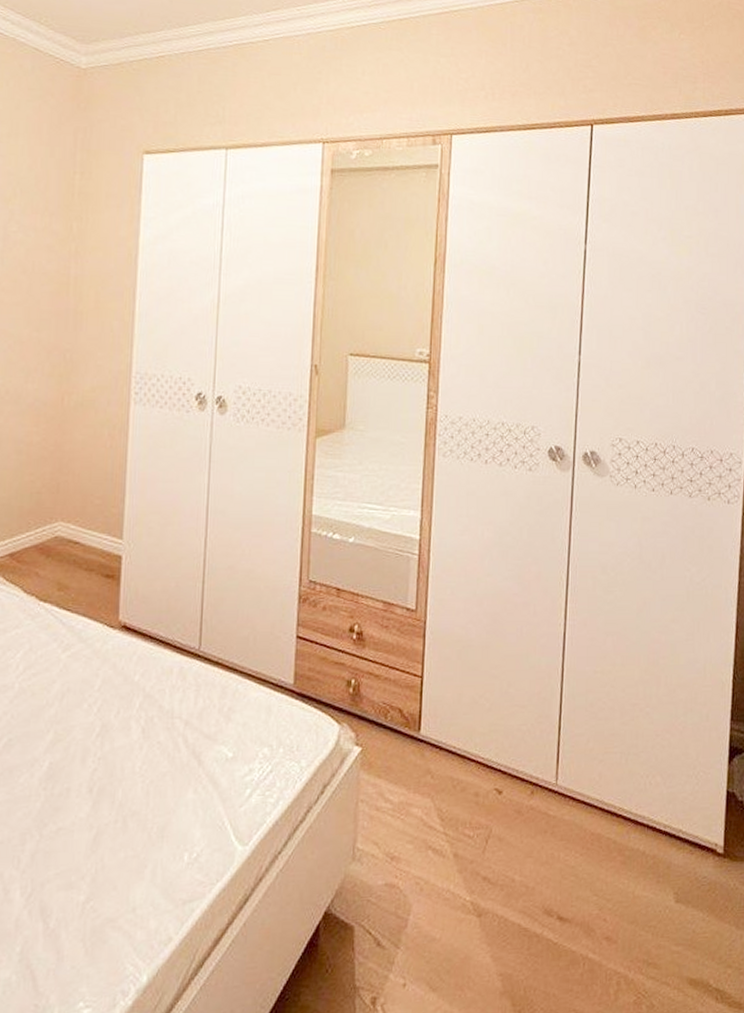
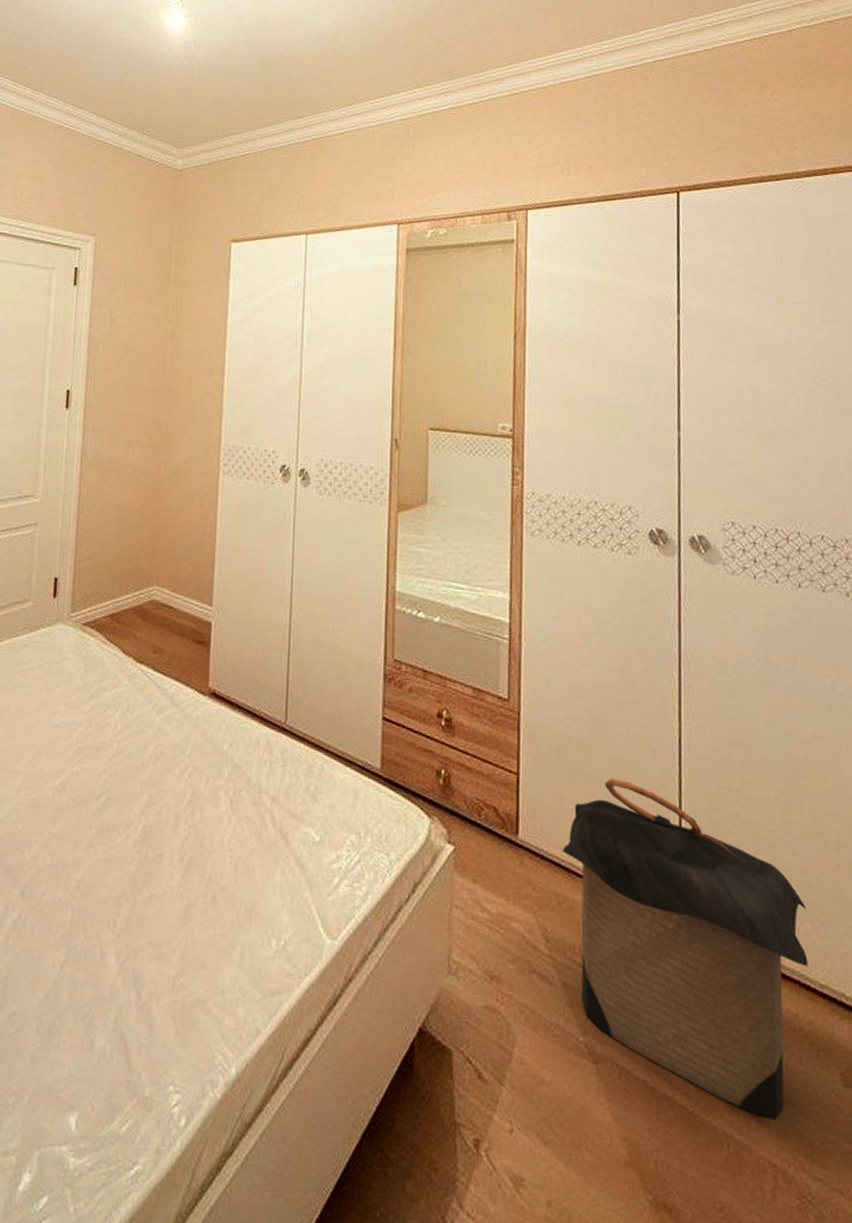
laundry hamper: none [459,672,658,938] -> present [563,778,808,1120]

